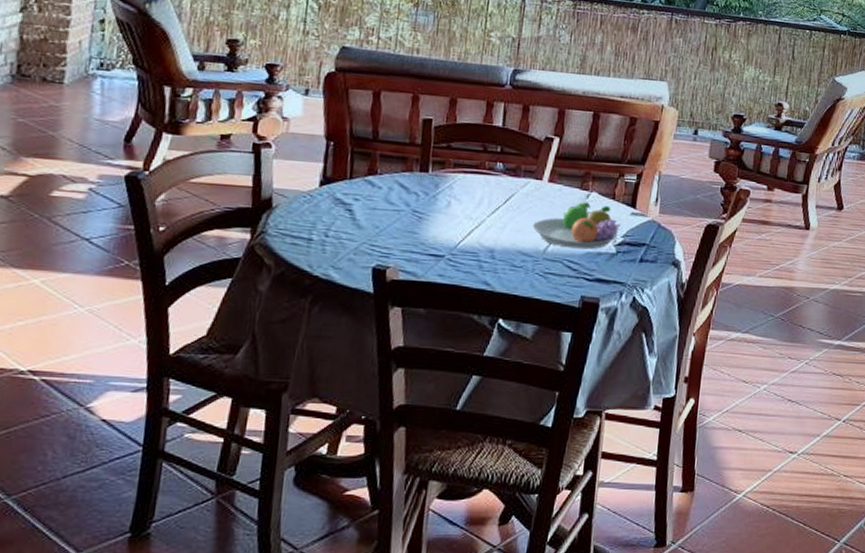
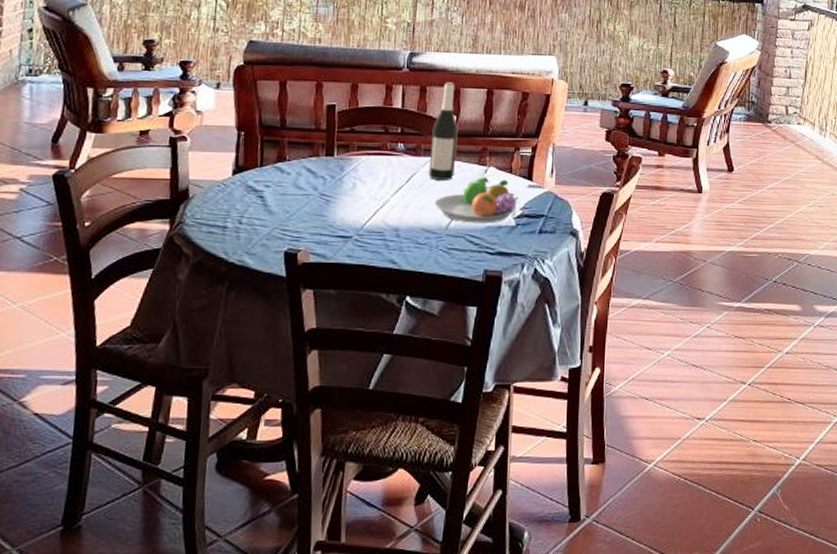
wine bottle: none [527,102,561,203] -> present [428,82,458,180]

